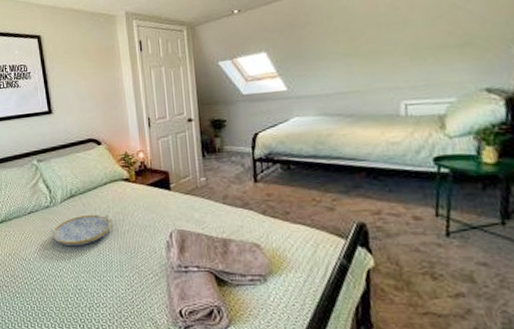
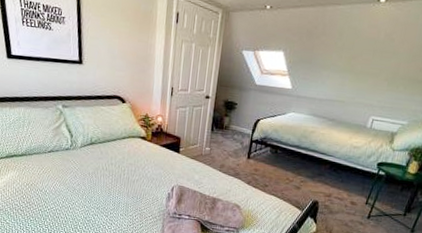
serving tray: present [50,214,113,247] -> none [67,161,126,187]

